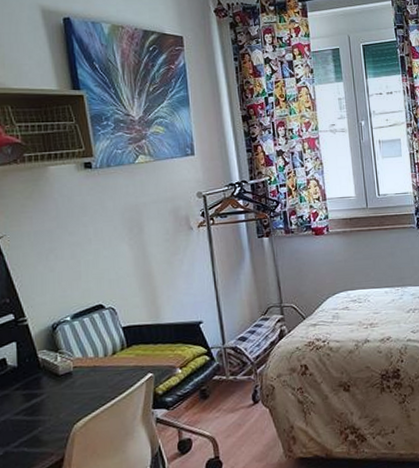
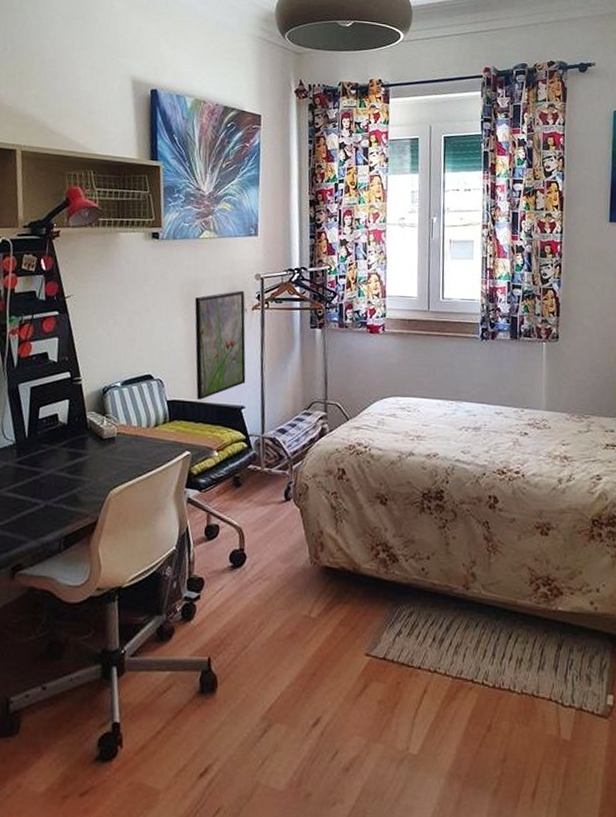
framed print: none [139,210,200,322] -> present [194,290,246,400]

